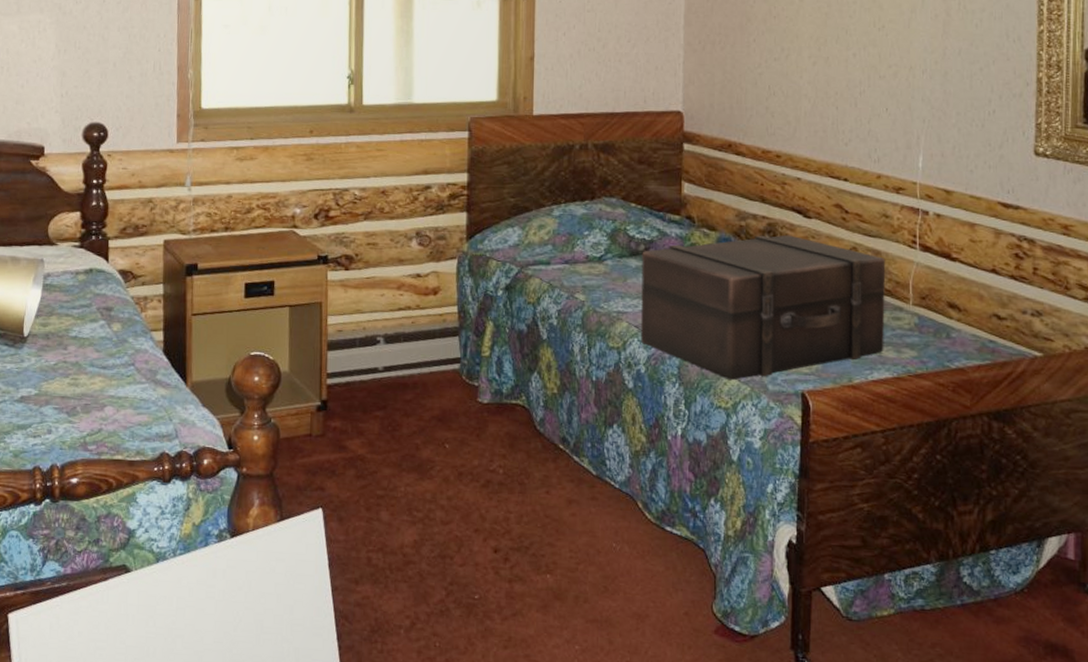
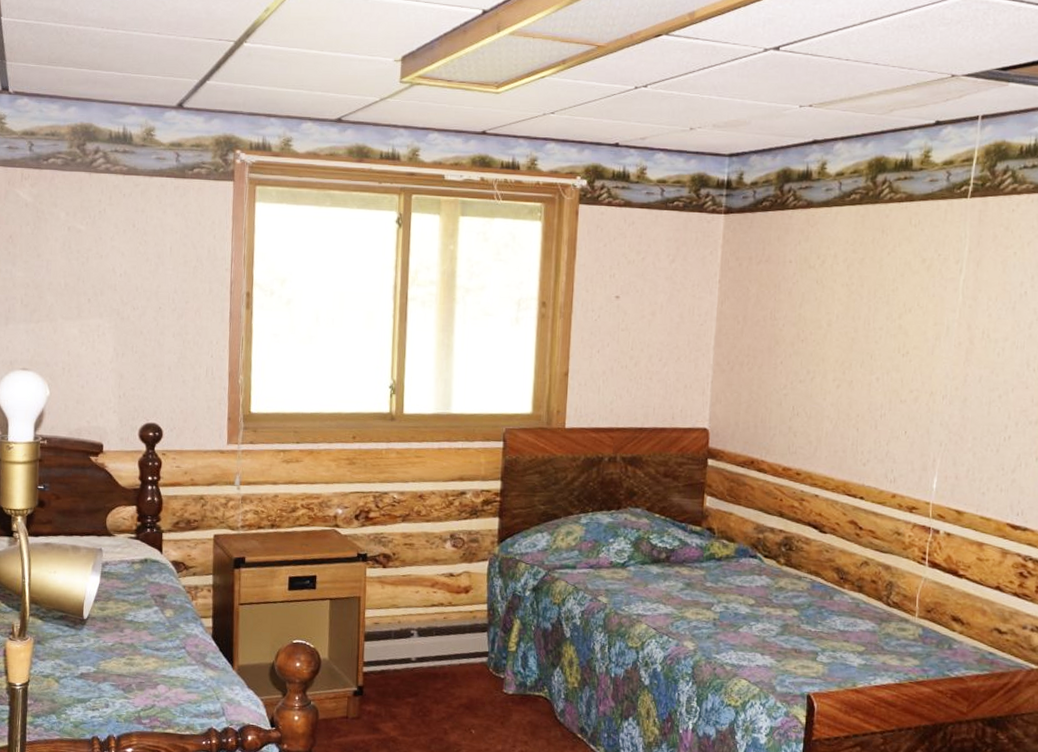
suitcase: present [641,235,886,381] -> none [658,547,895,682]

